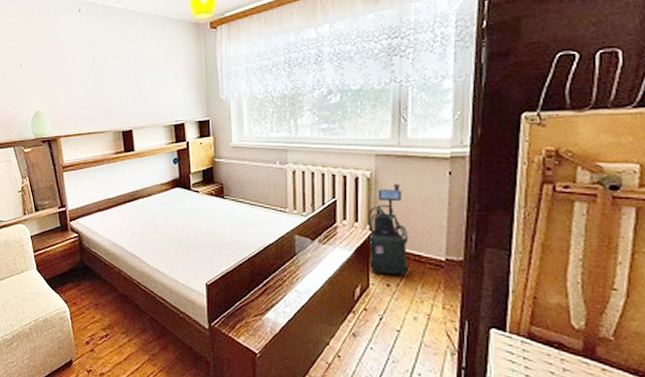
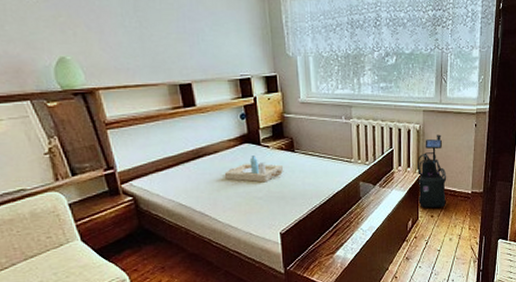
serving tray: none [155,200,213,229] -> present [224,156,284,183]

